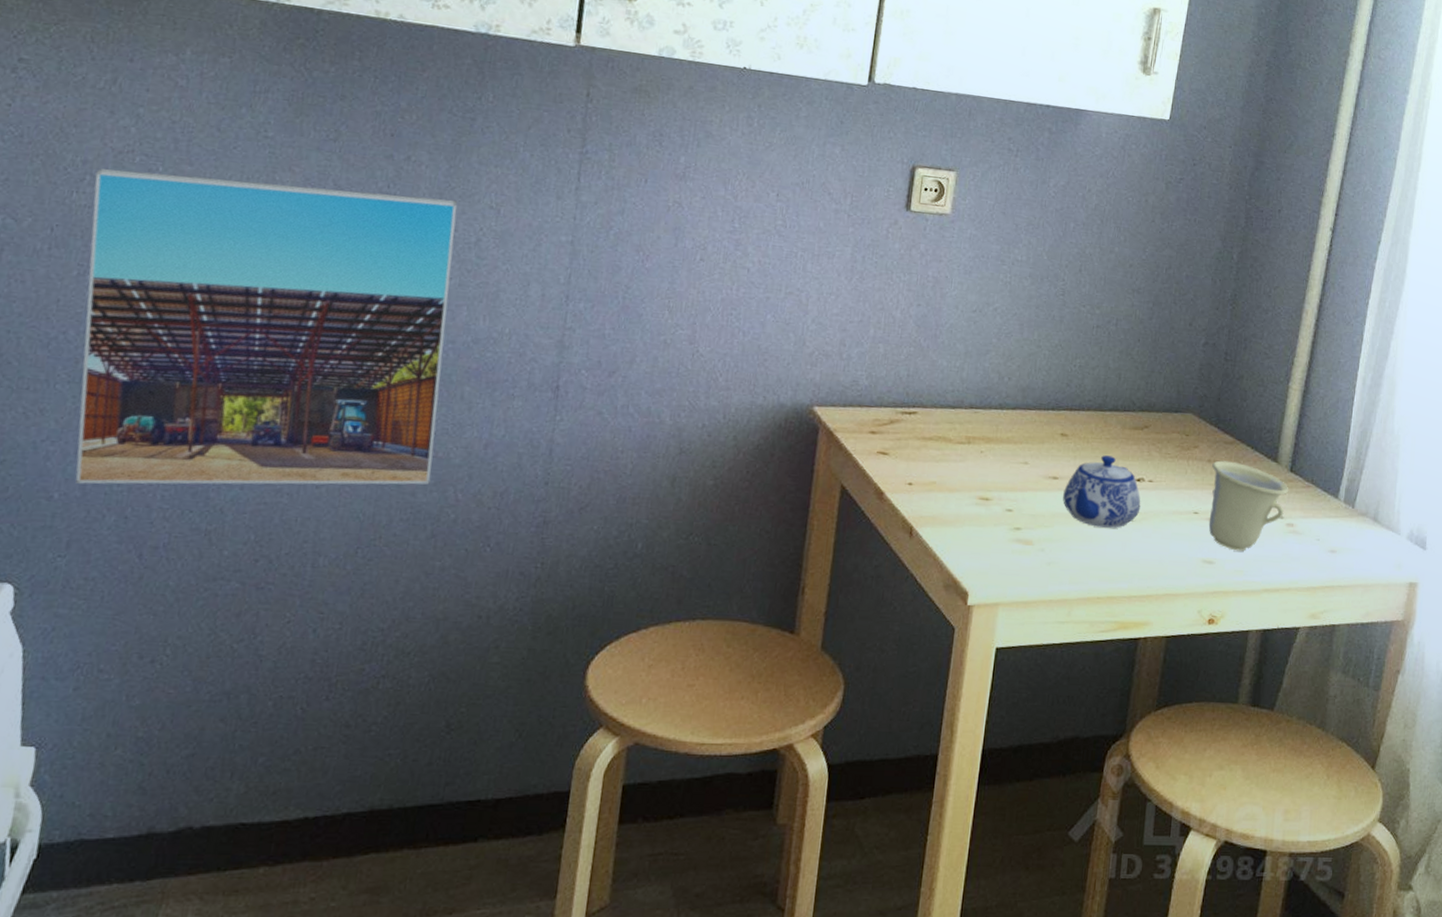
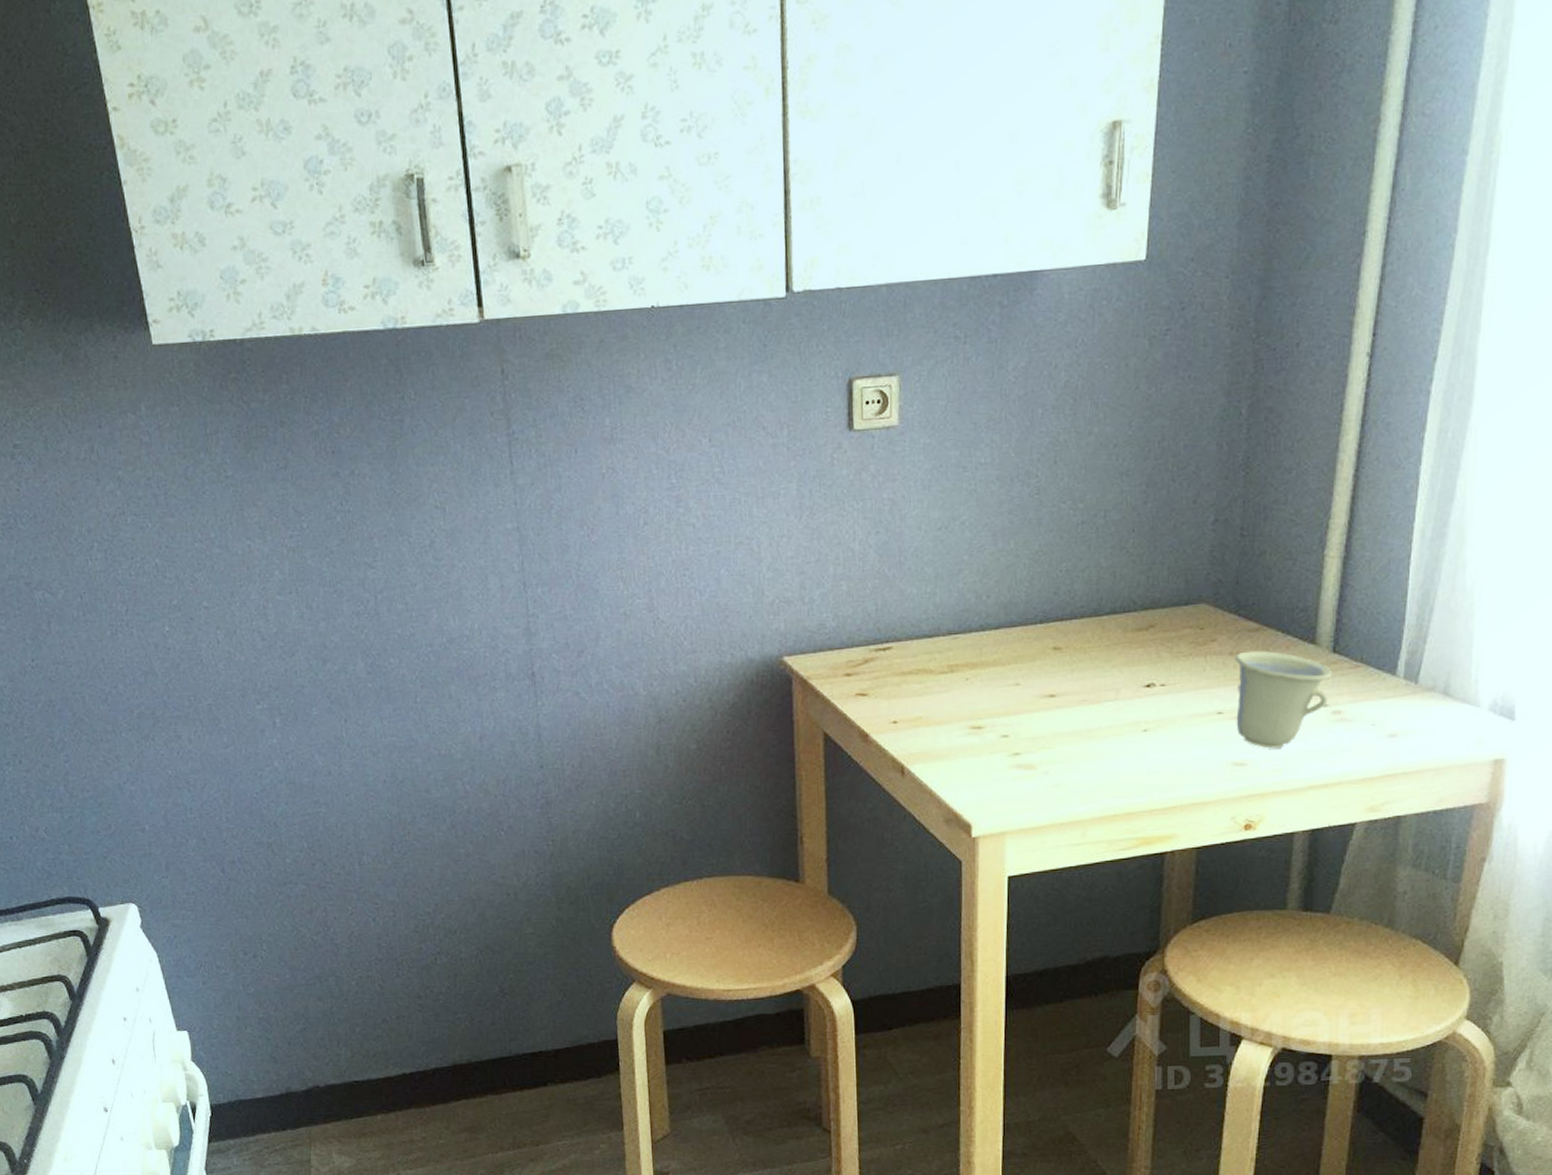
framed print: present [75,169,458,485] -> none [100,506,440,815]
teapot: present [1063,455,1141,528] -> none [1063,664,1154,742]

